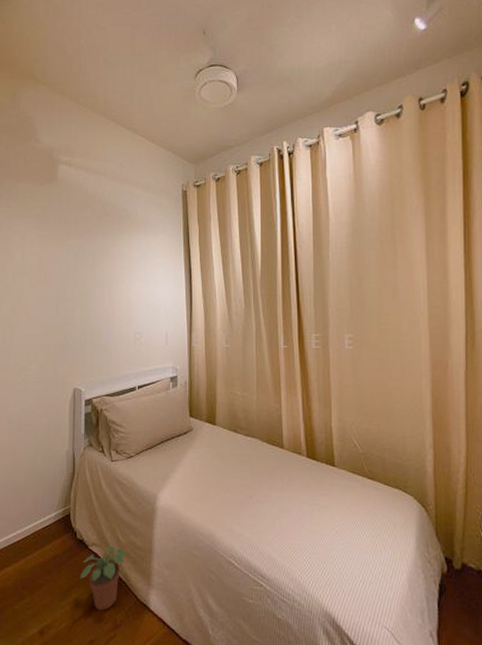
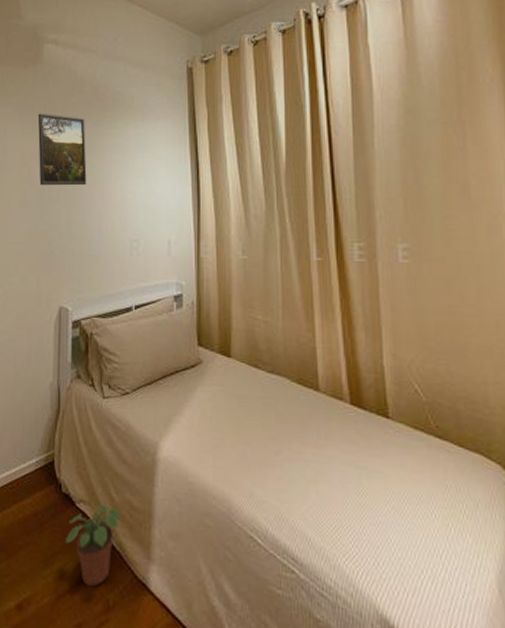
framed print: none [53,225,97,288] -> present [37,113,87,186]

